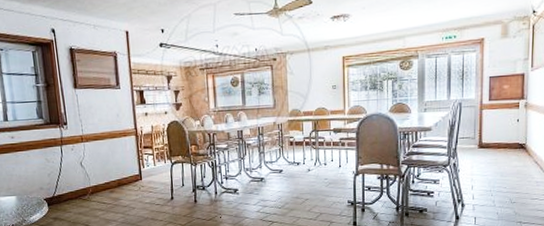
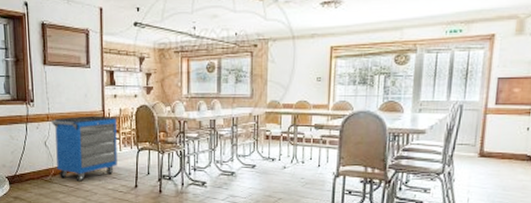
storage cabinet: none [85,133,153,198] -> present [51,115,117,182]

